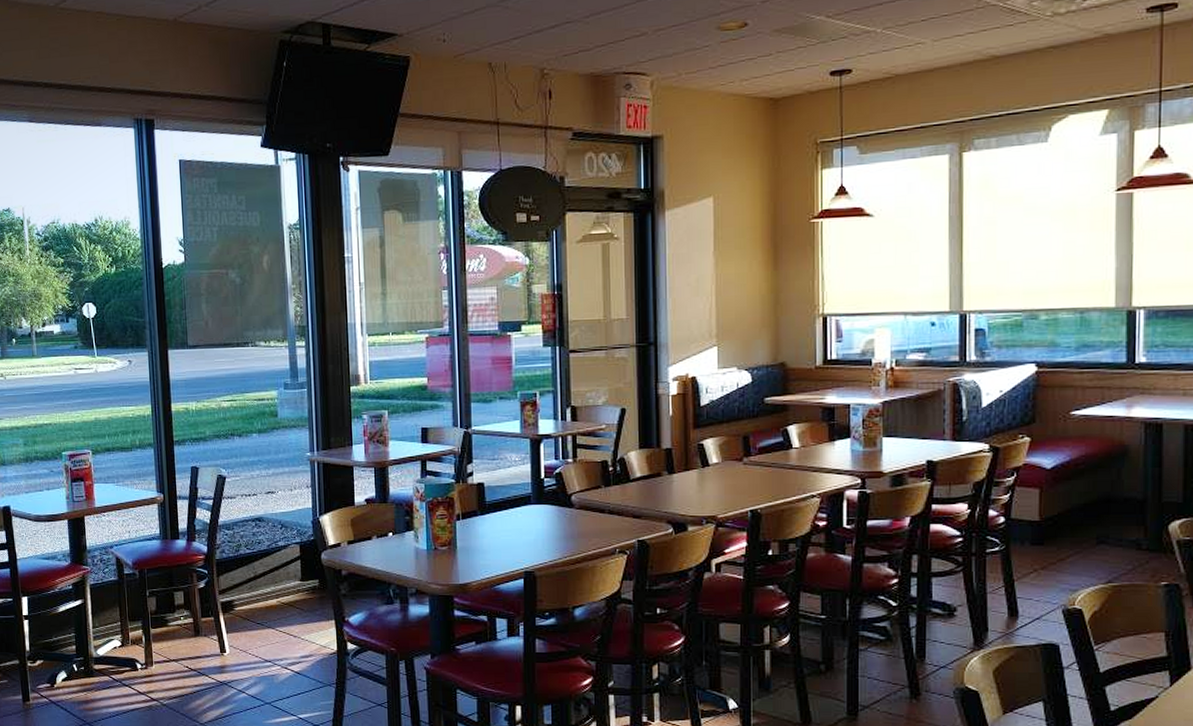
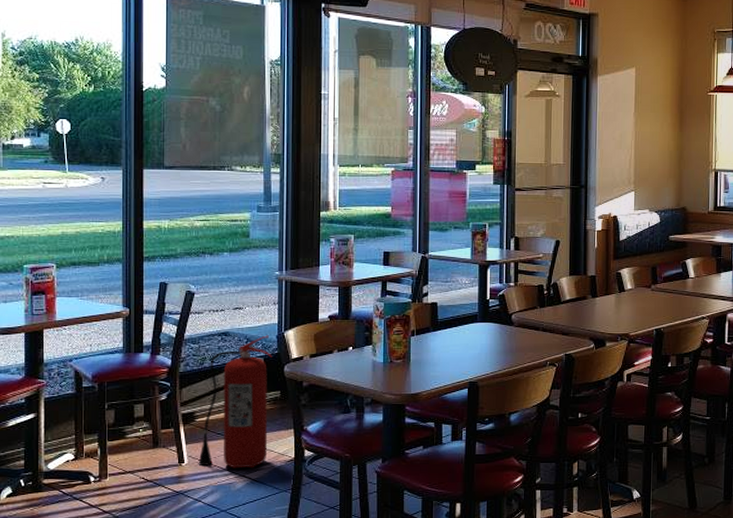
fire extinguisher: none [239,520,308,660] -> present [198,335,272,469]

